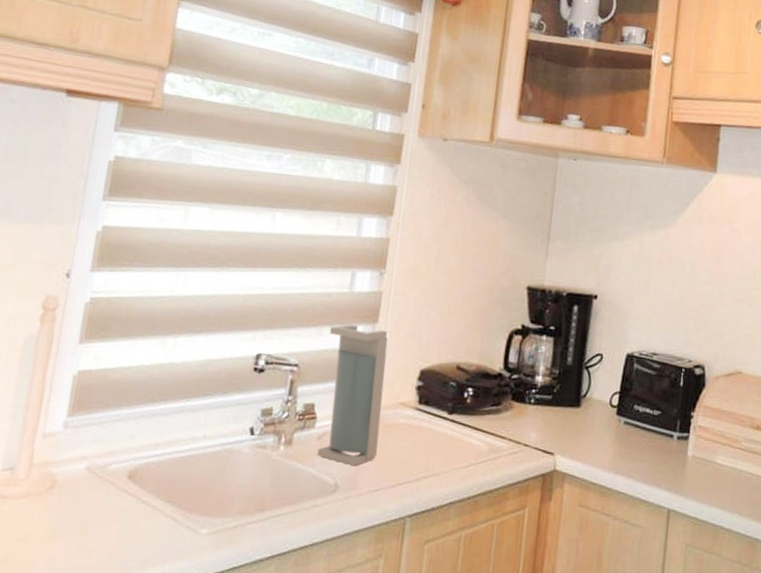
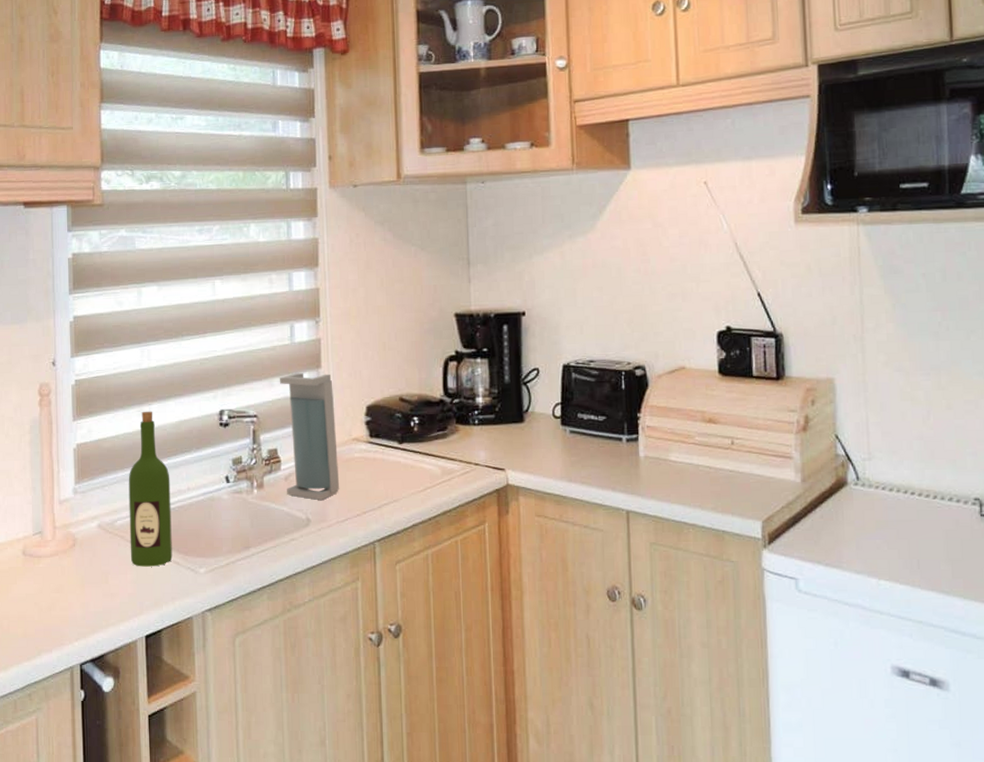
wine bottle: none [120,343,185,522] -> present [128,411,173,567]

